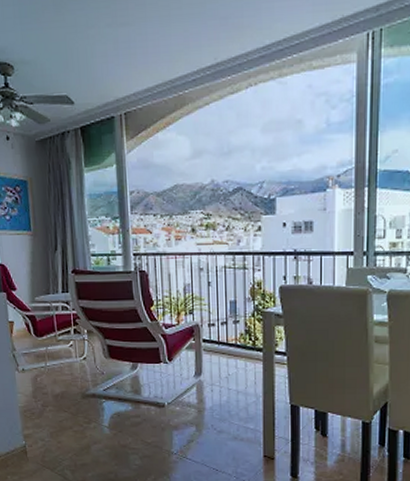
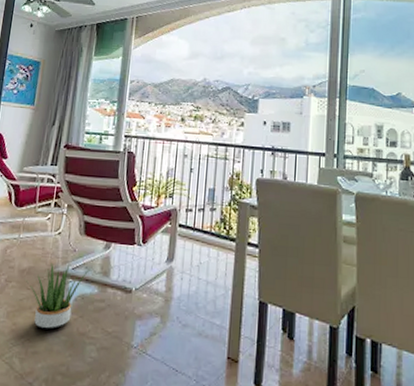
potted plant: none [59,386,121,444] -> present [24,262,90,330]

